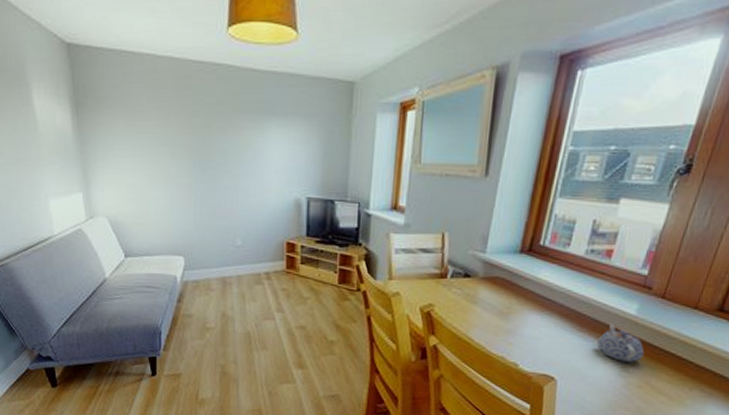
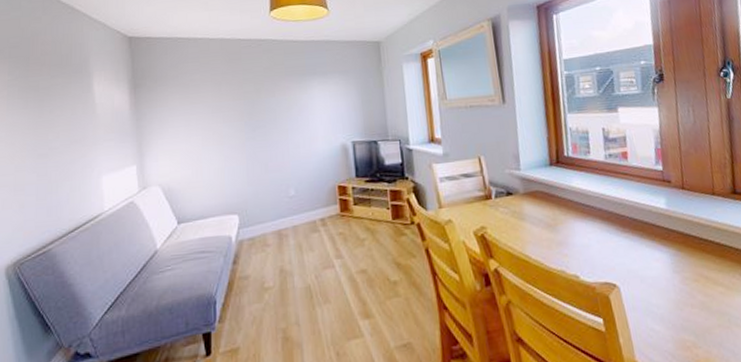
teapot: present [597,324,645,362] -> none [642,220,688,257]

